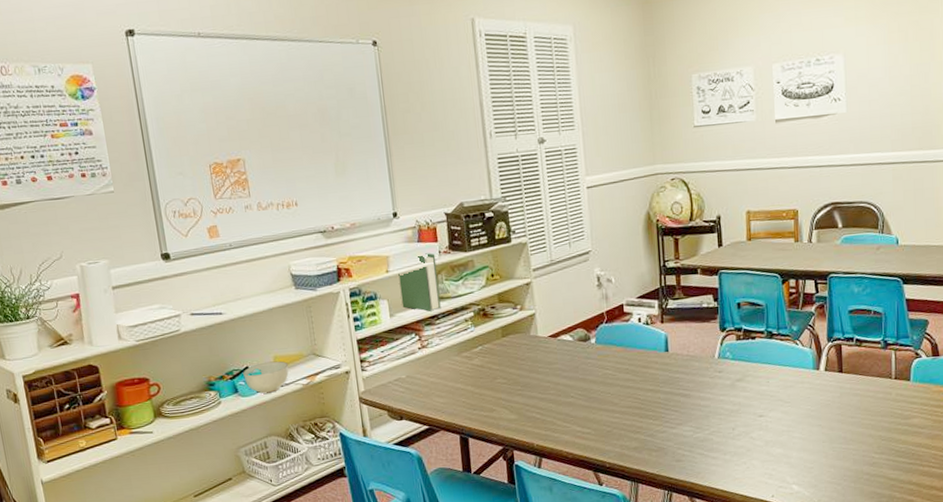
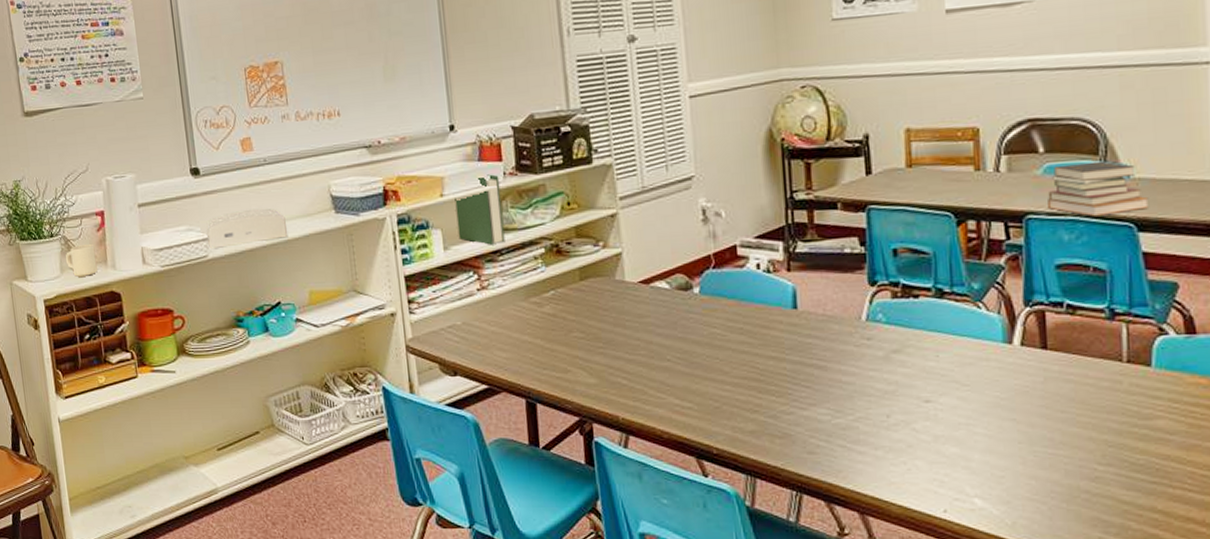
mug: none [42,323,75,354] -> present [65,243,98,277]
tissue dispenser: none [178,287,254,324] -> present [206,208,289,250]
bowl: present [243,361,289,394] -> none [274,296,326,334]
books: none [844,233,911,274] -> present [1048,160,1150,216]

